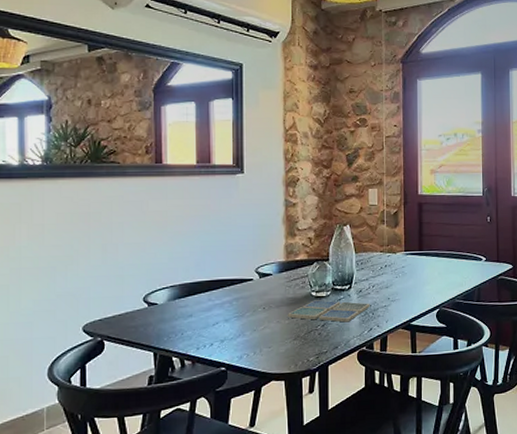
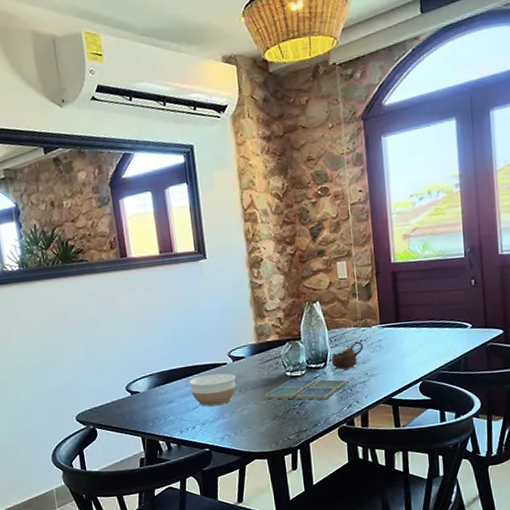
bowl: none [212,289,261,323] -> present [189,373,236,407]
cup: none [356,266,388,293] -> present [331,341,364,370]

